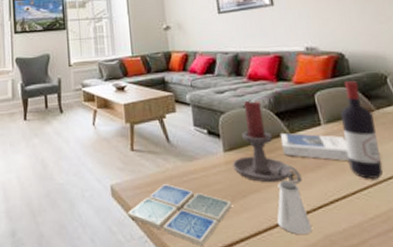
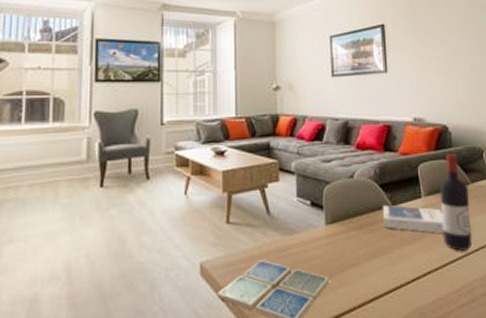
candle holder: present [233,101,302,183] -> none [334,171,399,257]
saltshaker: present [276,181,312,234] -> none [372,254,404,308]

